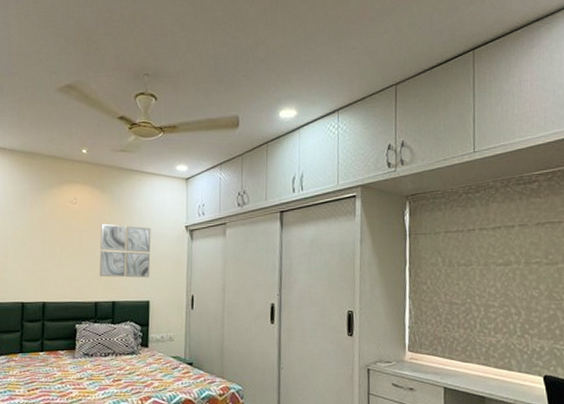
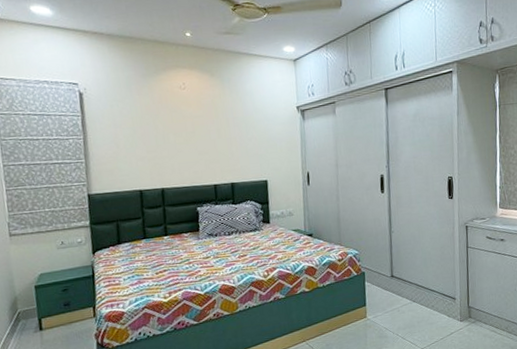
wall art: present [99,223,151,278] -> none [212,107,266,160]

